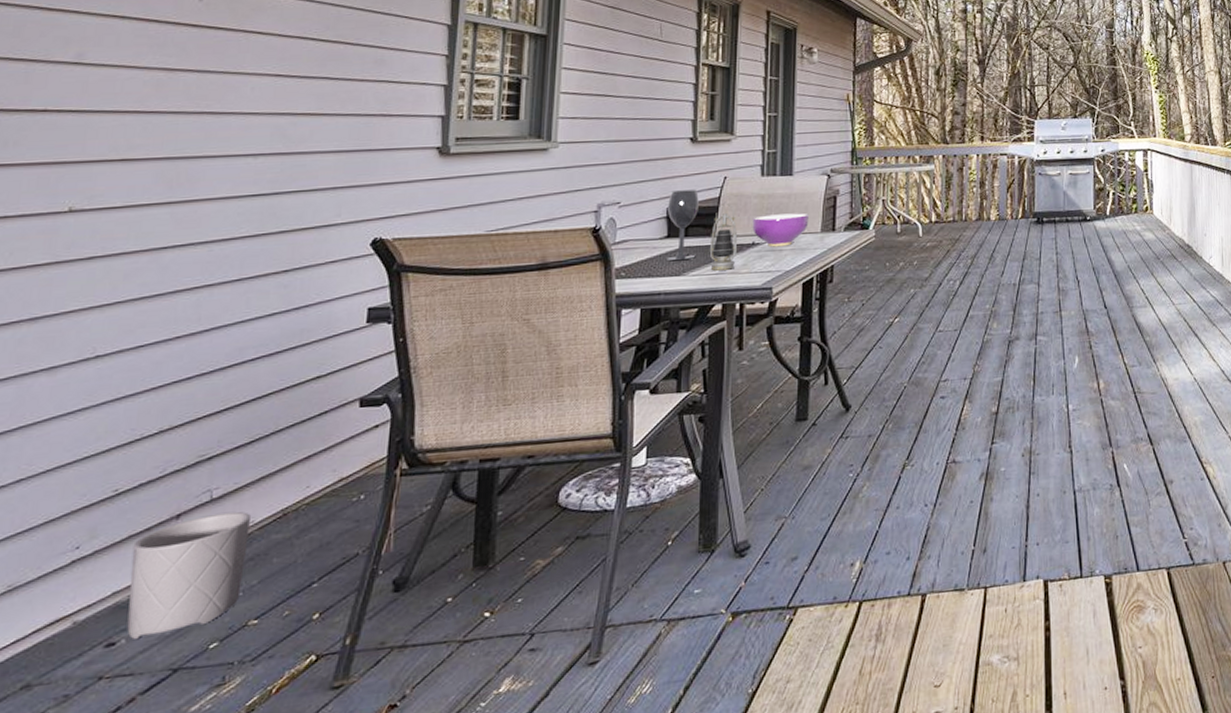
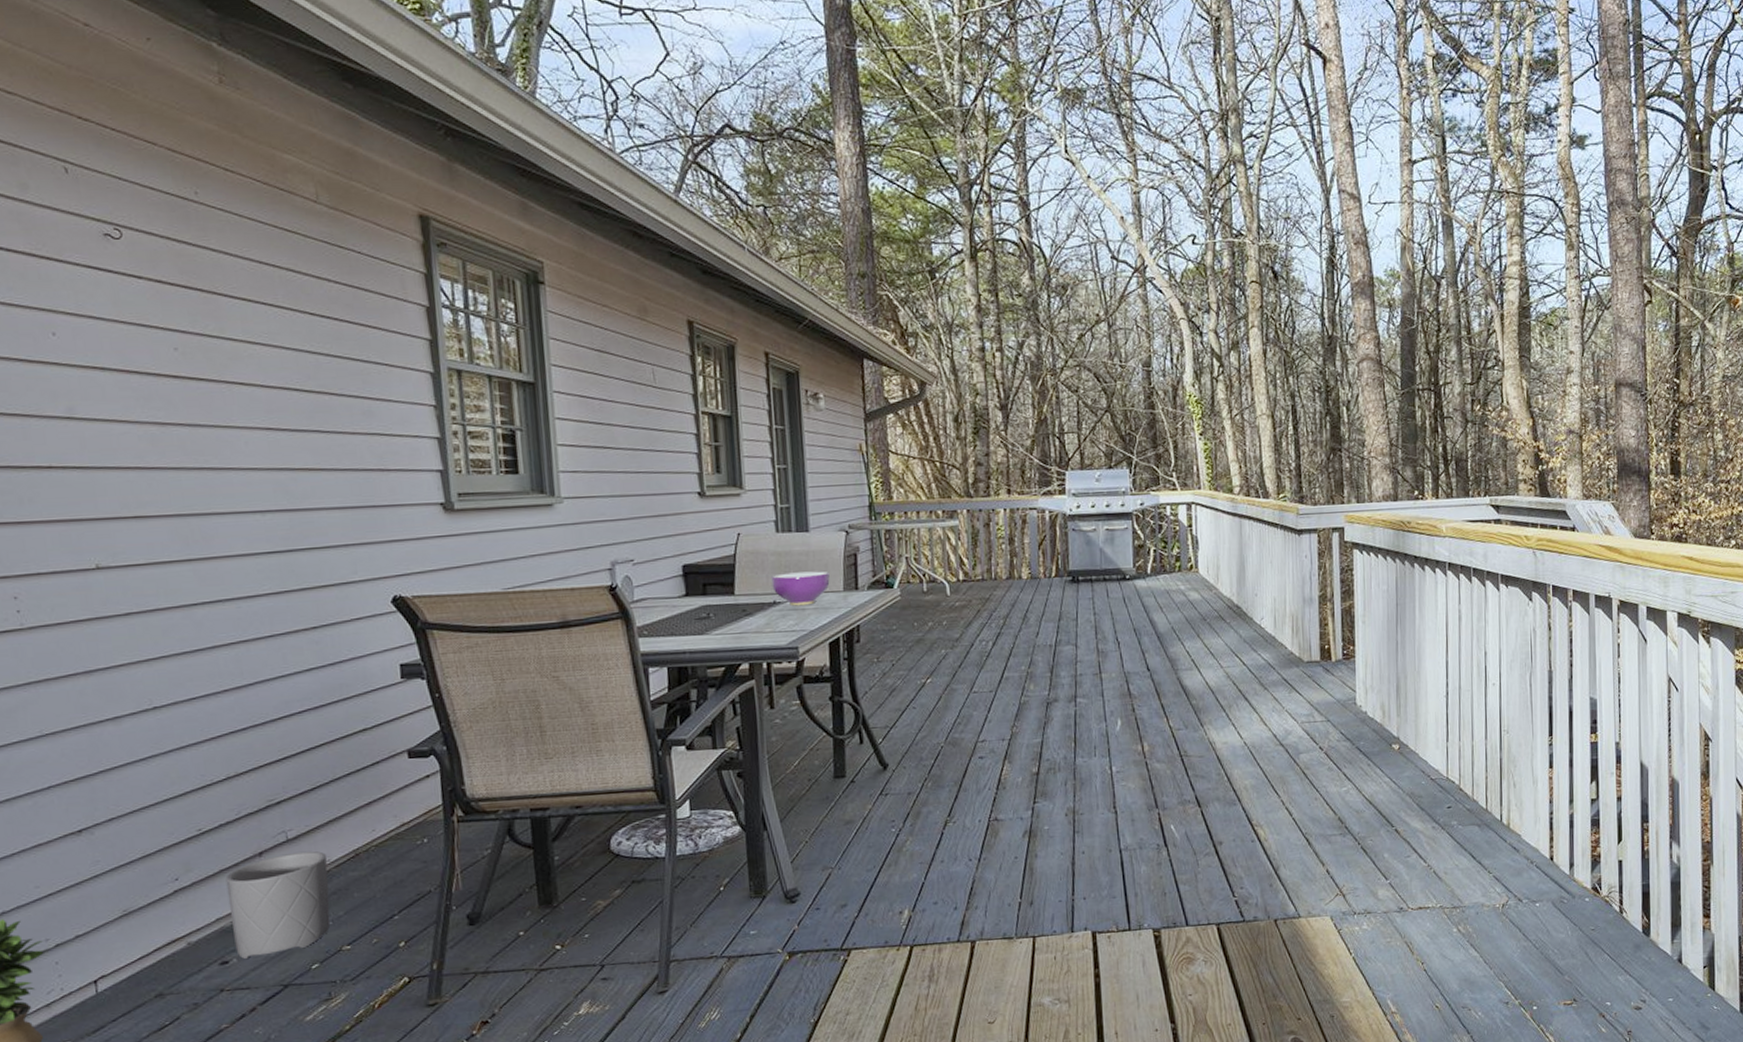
wine glass: present [665,189,699,261] -> none [682,546,717,620]
lantern: present [709,201,738,271] -> none [730,559,759,630]

